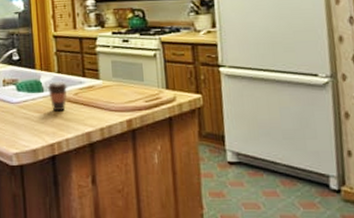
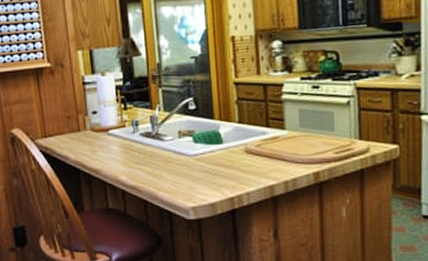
coffee cup: present [47,82,68,112] -> none [227,133,250,164]

